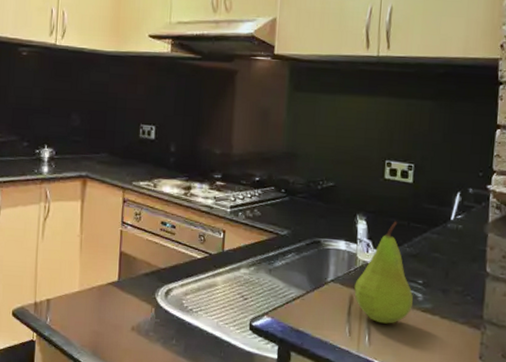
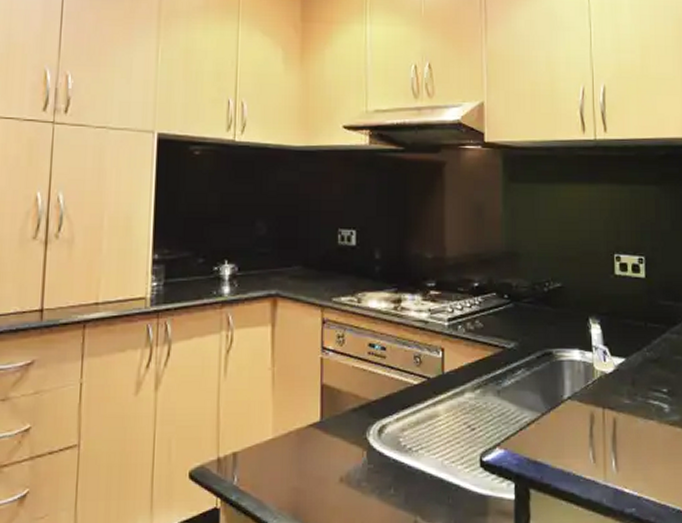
fruit: present [354,221,414,324] -> none [594,322,660,444]

